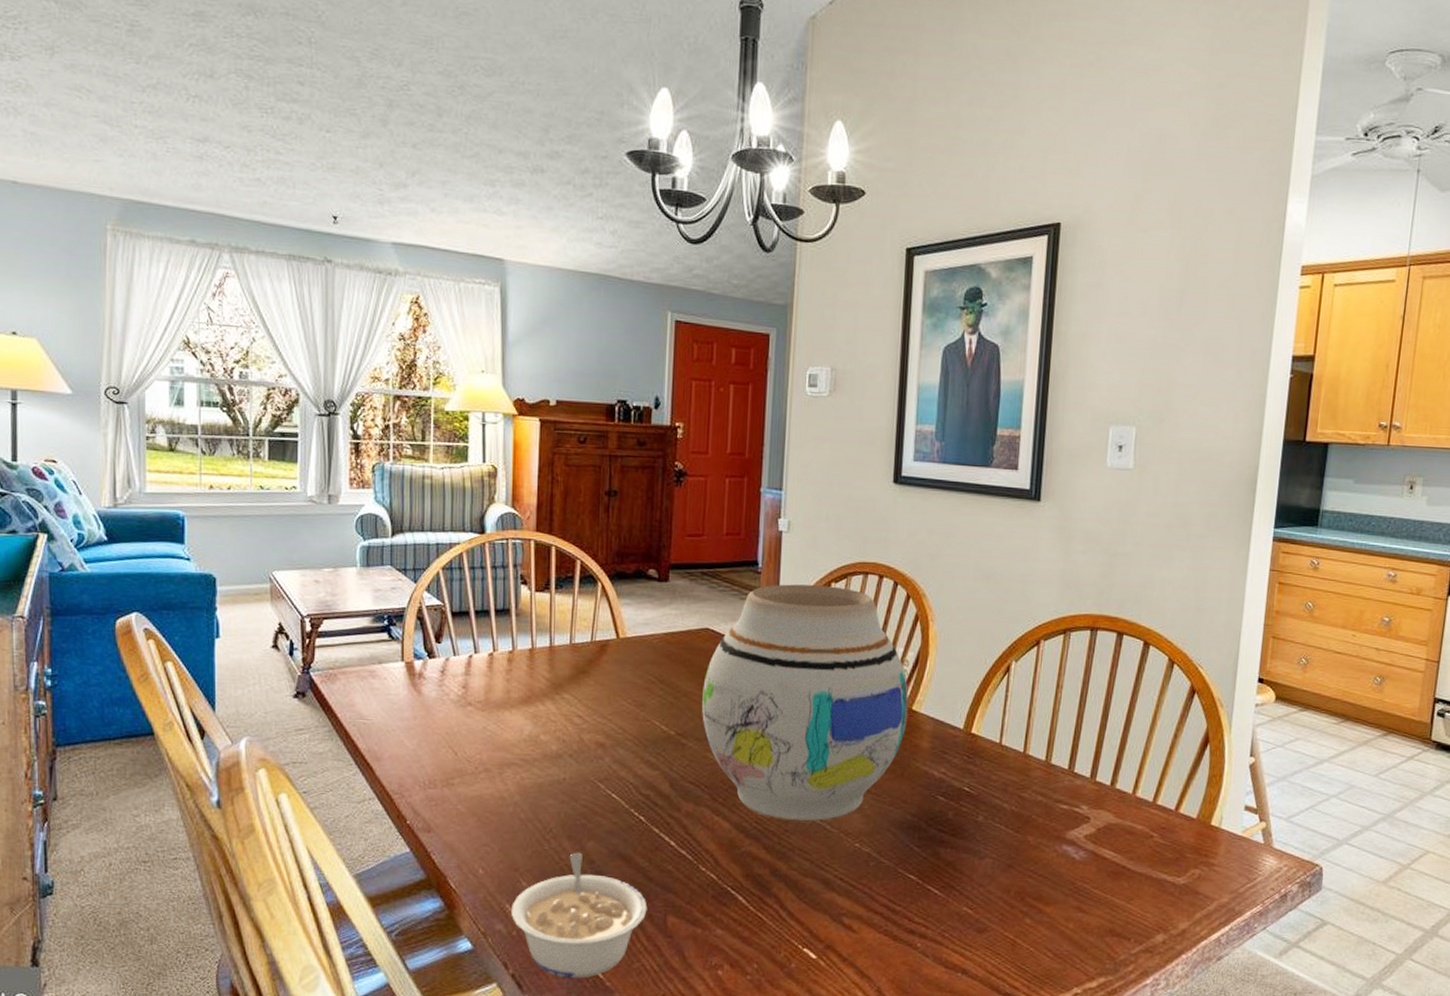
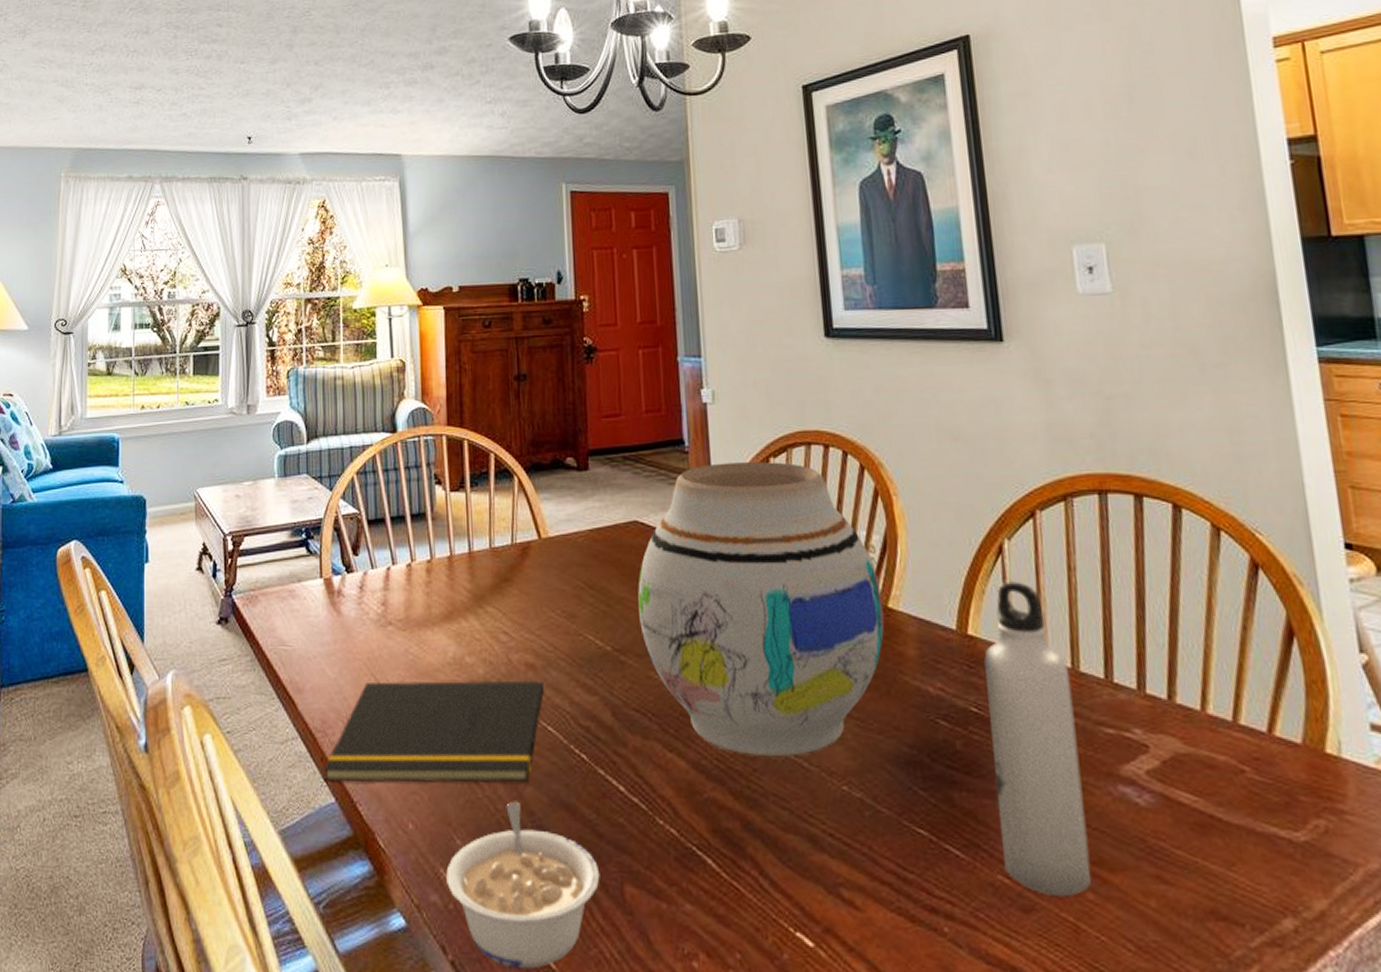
notepad: none [399,753,611,838] -> present [323,680,544,783]
water bottle: none [970,694,1043,922] -> present [983,581,1091,897]

